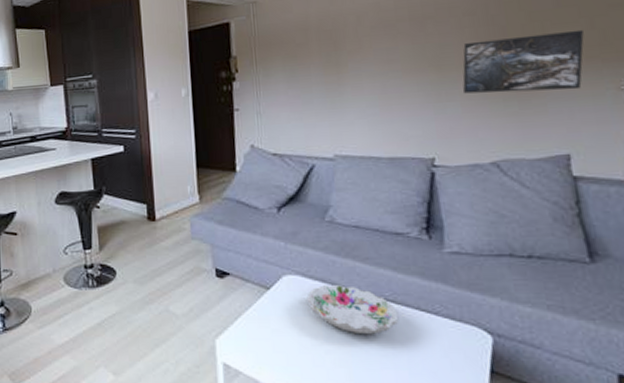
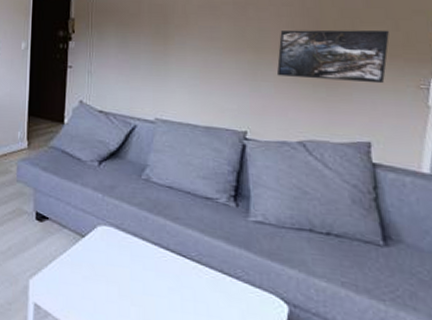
decorative bowl: present [307,284,399,334] -> none [118,239,202,291]

